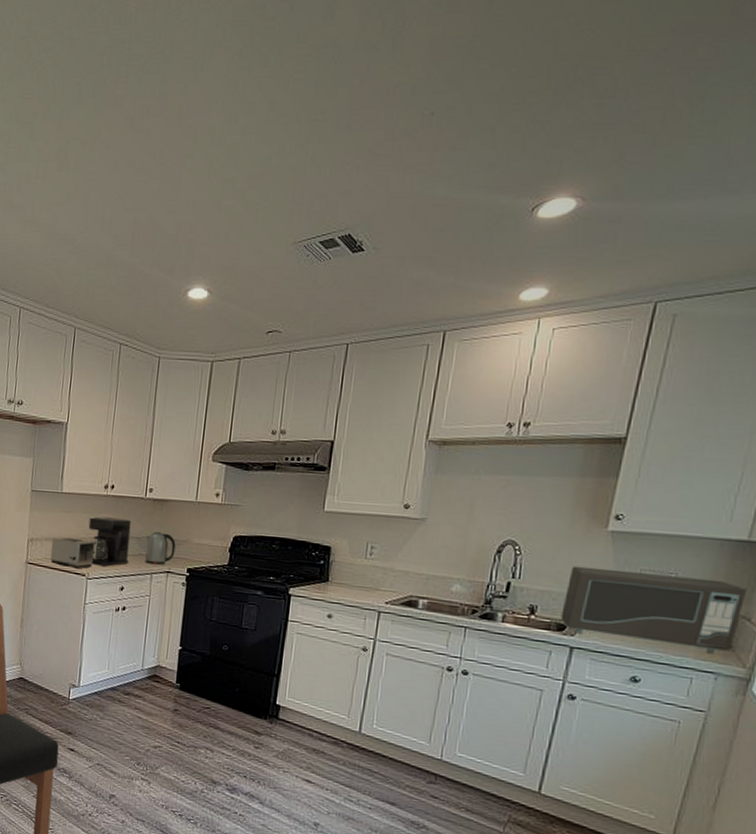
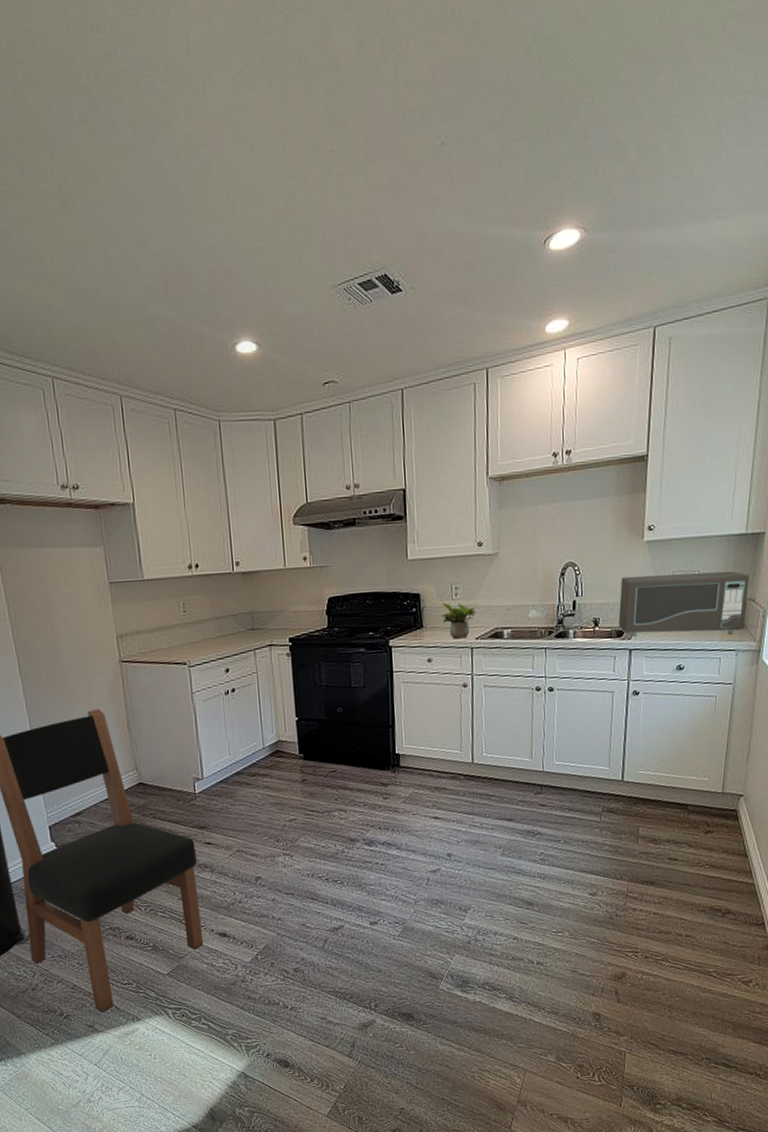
toaster: present [50,537,95,569] -> none [143,626,193,659]
coffee maker: present [88,516,132,568] -> none [179,597,229,652]
kettle: present [145,531,176,565] -> none [242,605,274,641]
potted plant: none [351,560,392,601] -> present [442,602,477,639]

